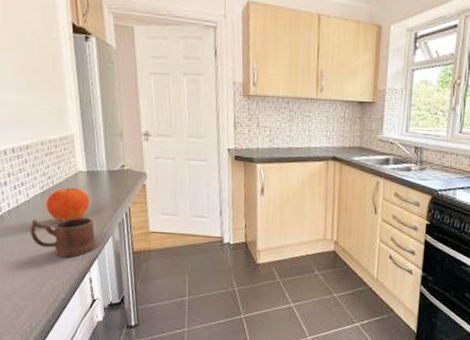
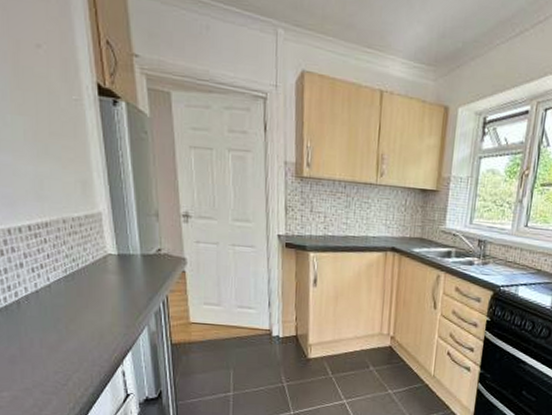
mug: present [30,217,97,258] -> none [52,305,131,349]
fruit: present [46,187,90,222] -> none [70,271,122,309]

